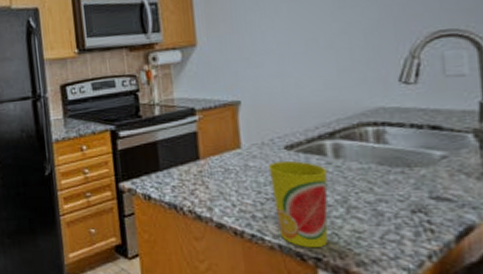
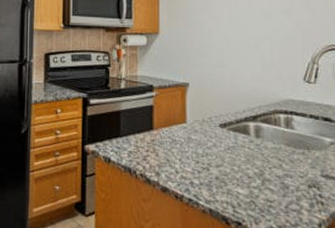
cup: present [268,160,329,248] -> none [206,136,250,214]

